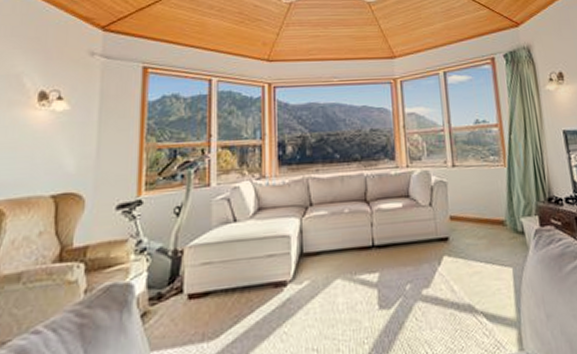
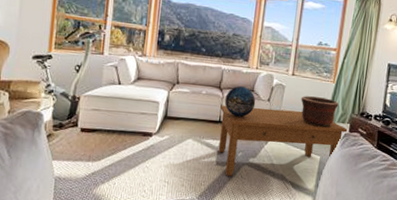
coffee table: none [371,212,538,322] -> present [218,105,348,176]
decorative sphere: none [375,193,415,236] -> present [224,86,256,117]
ceramic pot: none [470,187,518,228] -> present [301,96,339,127]

